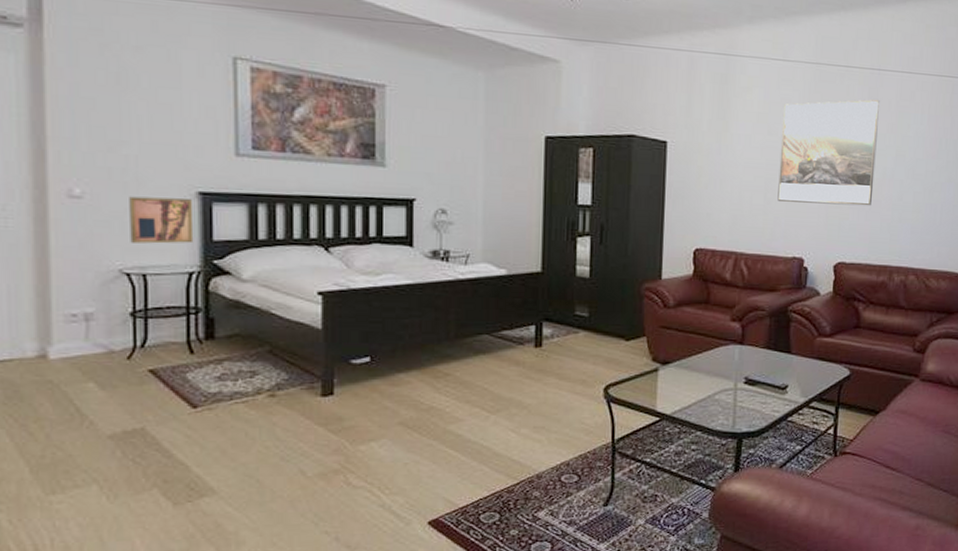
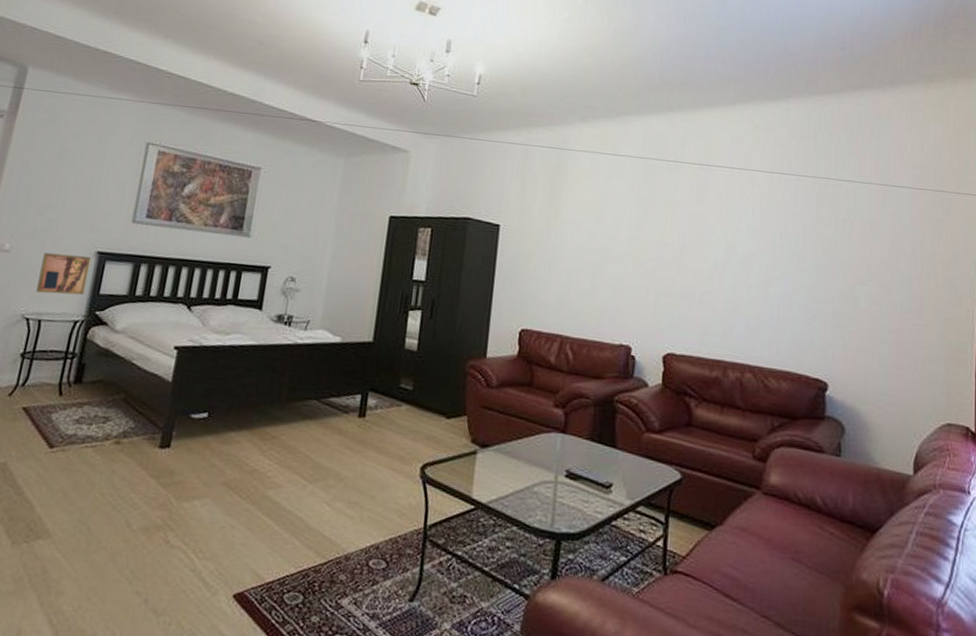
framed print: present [777,99,880,206] -> none [605,192,709,297]

